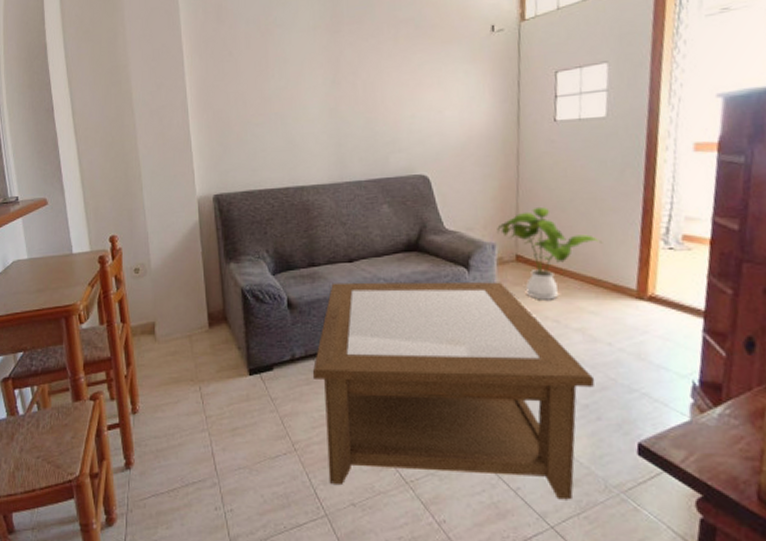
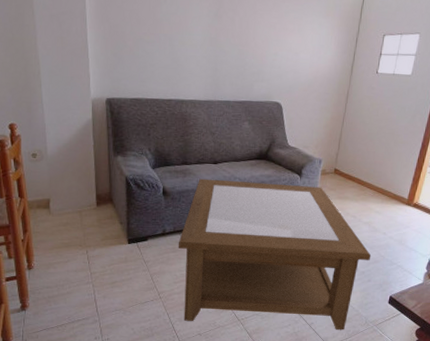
house plant: present [497,206,603,300] -> none [324,135,393,202]

